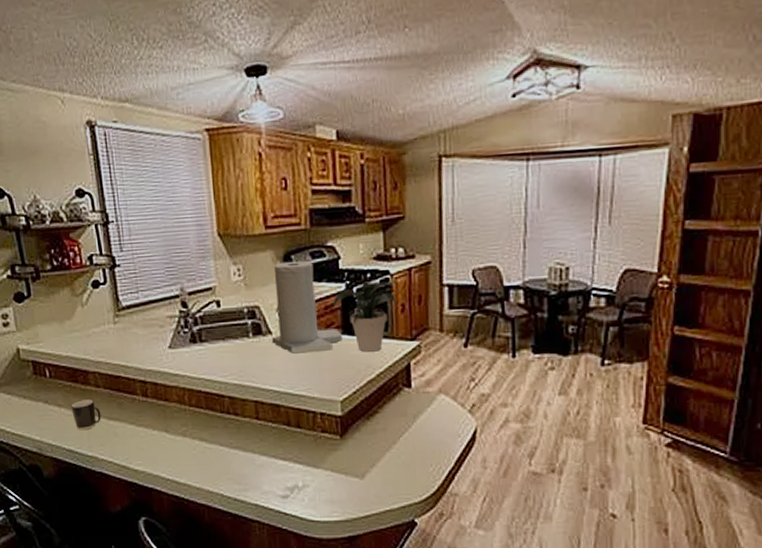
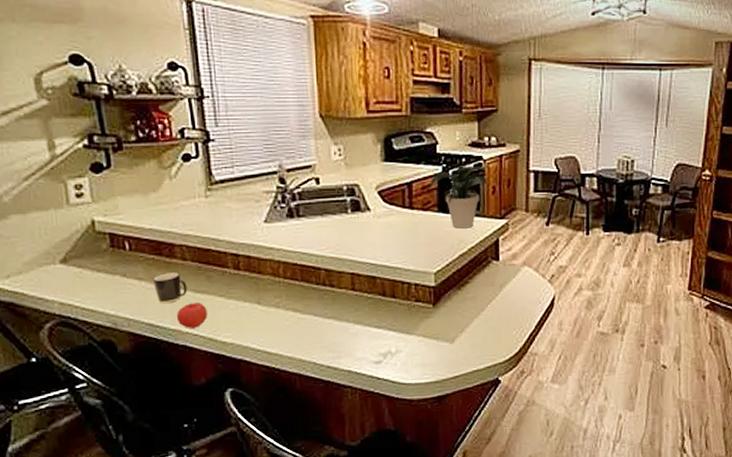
fruit: none [92,430,120,455] -> present [176,303,208,328]
paper towel: present [271,261,342,354] -> none [370,144,438,229]

